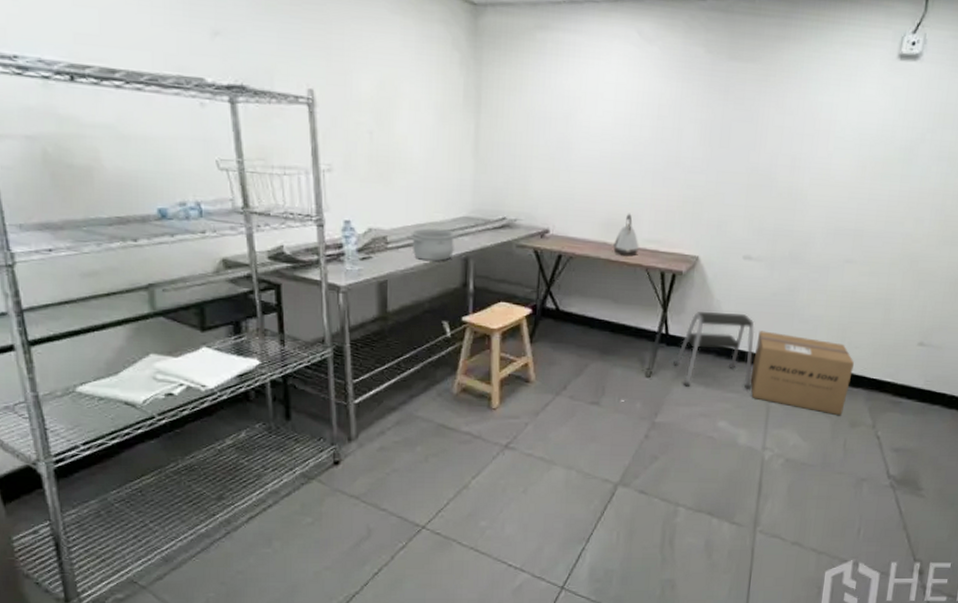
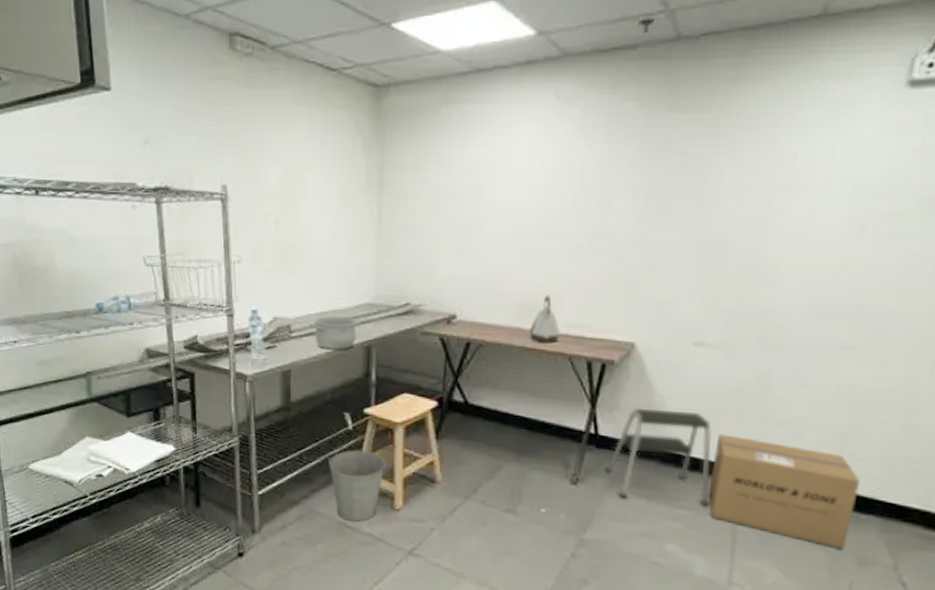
bucket: none [426,355,485,422] -> present [327,449,387,522]

